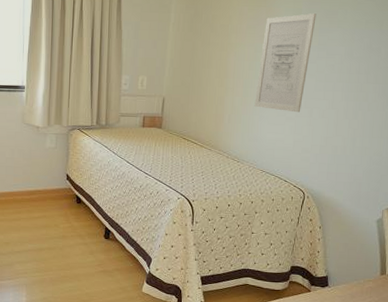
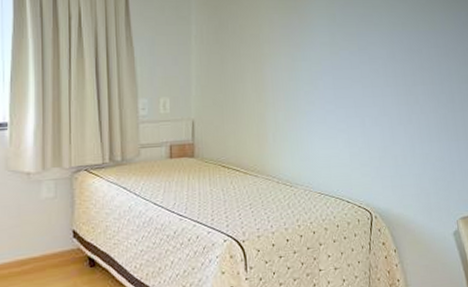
wall art: present [254,13,317,113] -> none [299,18,352,123]

